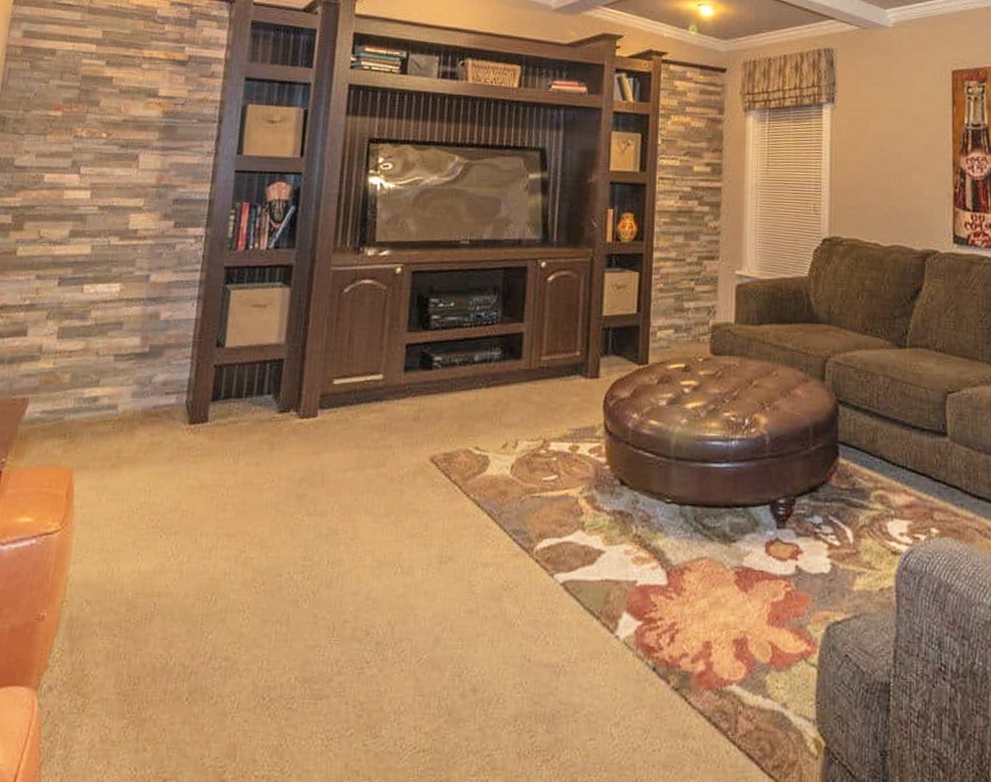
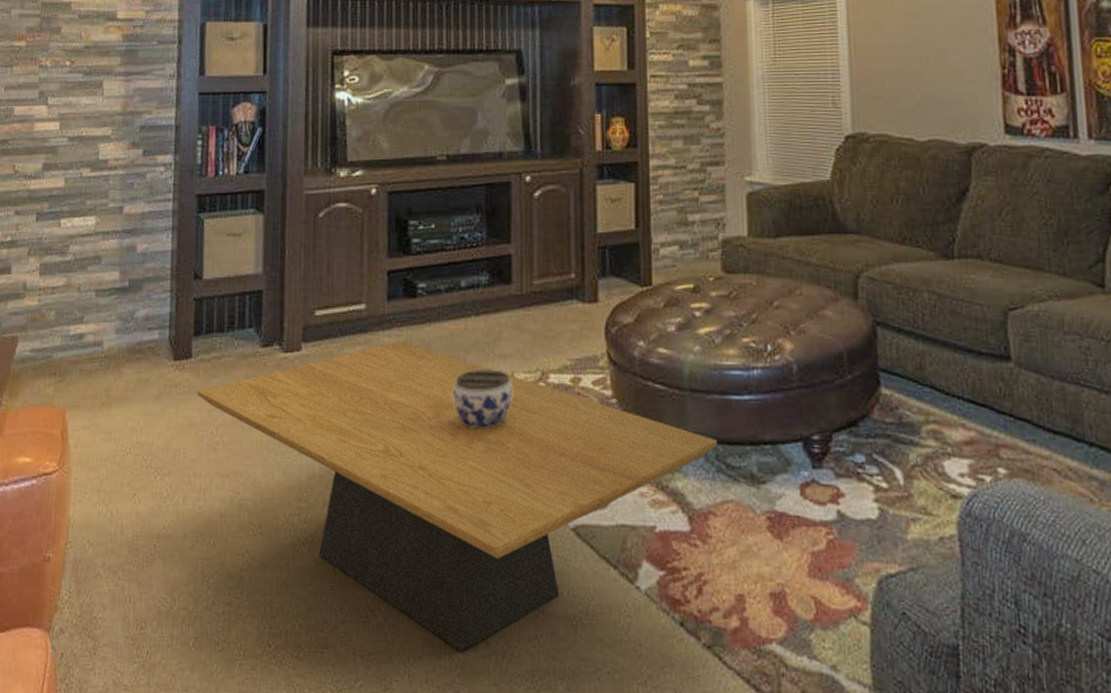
coffee table: none [209,410,696,699] -> present [196,341,717,651]
jar: none [459,436,516,492] -> present [453,369,512,429]

